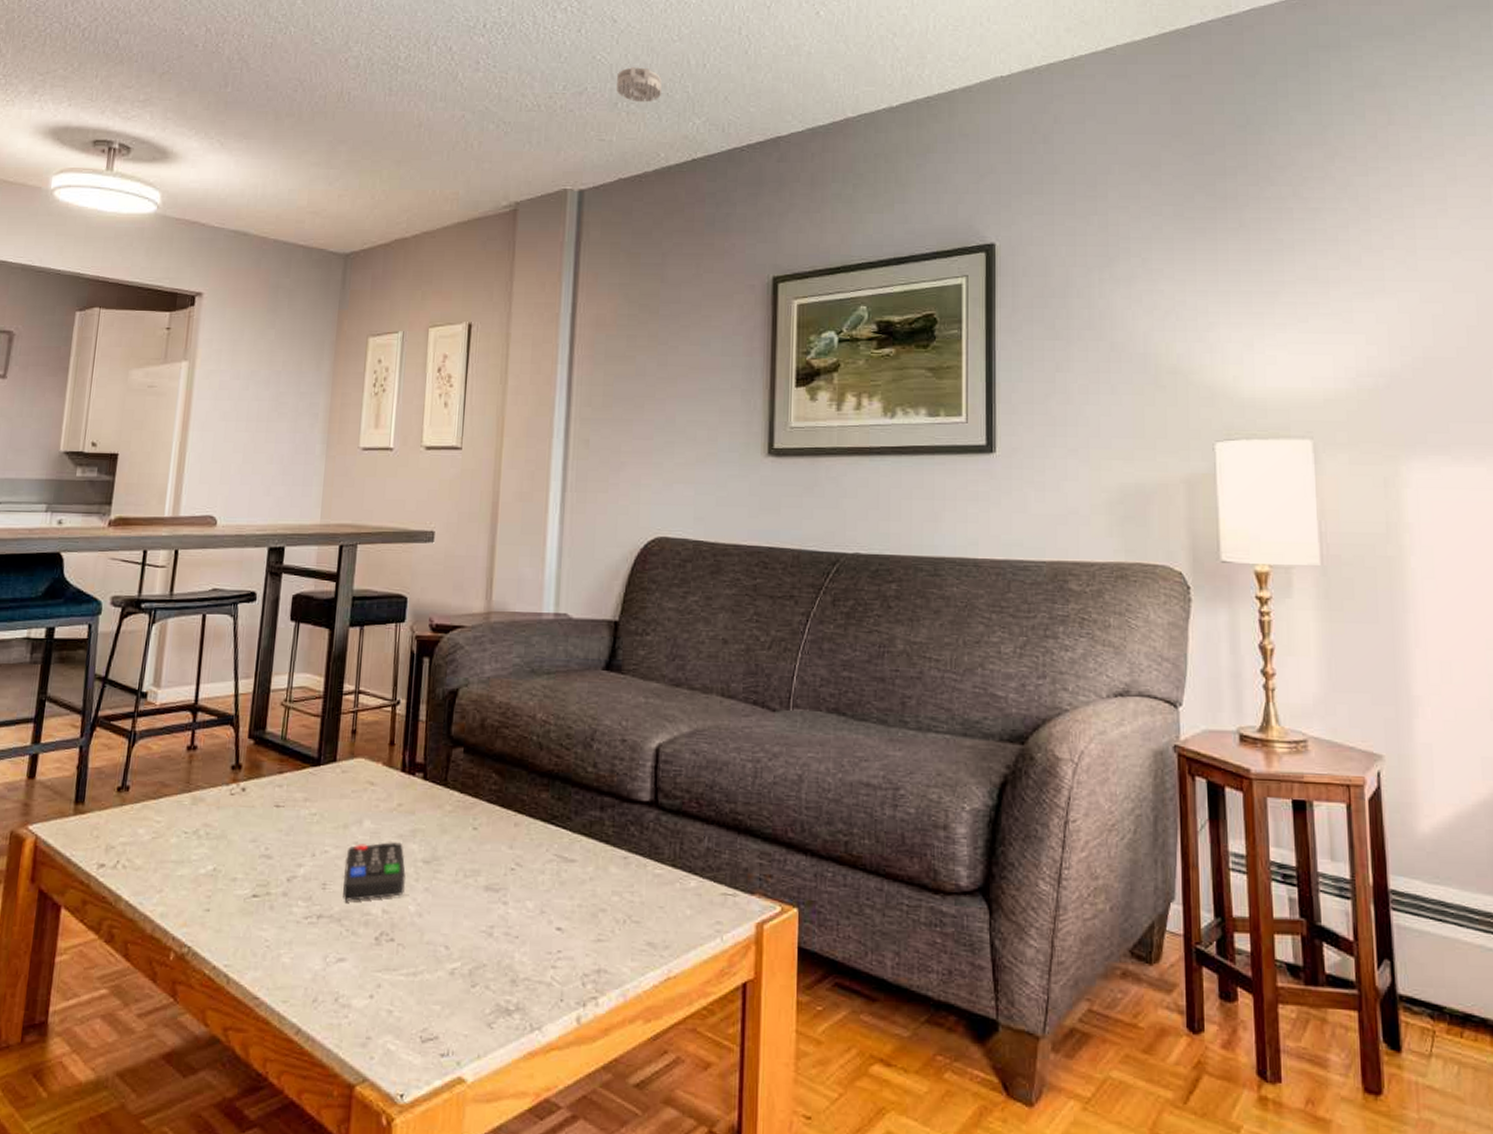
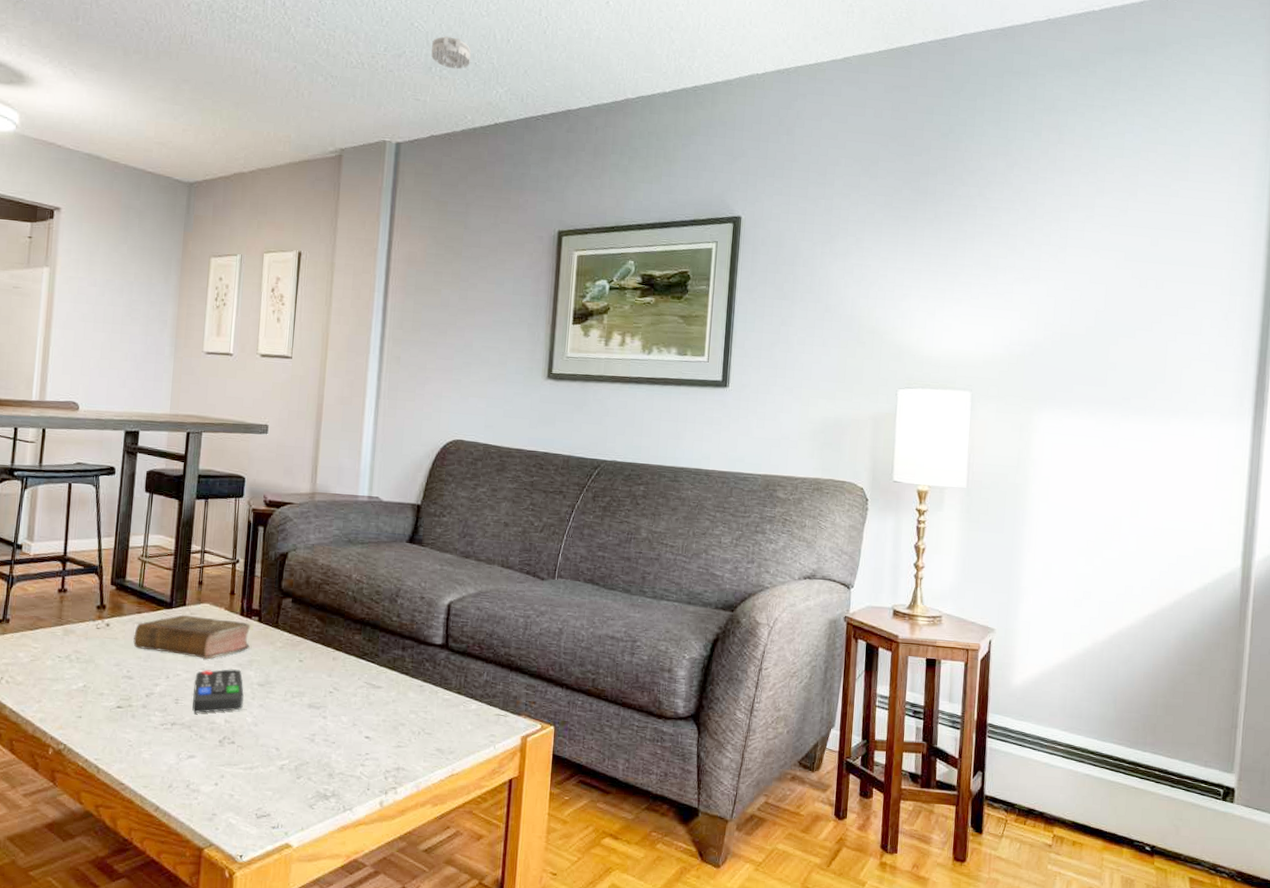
book: none [273,773,415,830] -> present [133,614,251,659]

